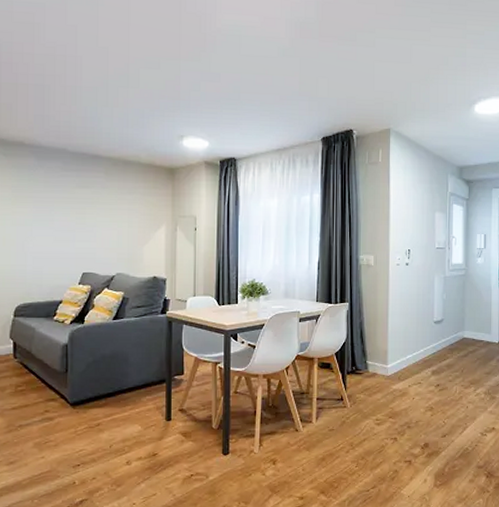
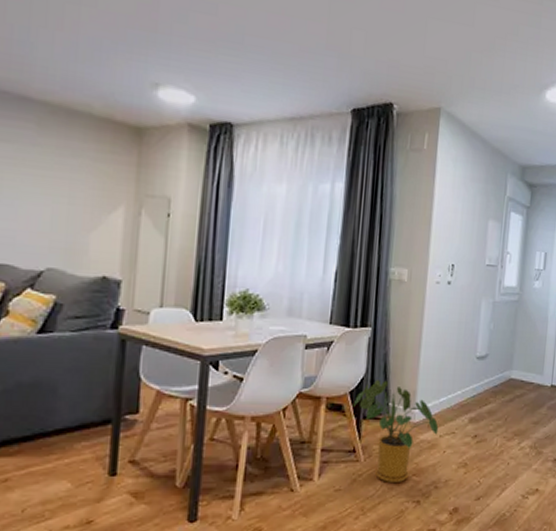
house plant: none [338,343,407,424] -> present [352,380,439,484]

